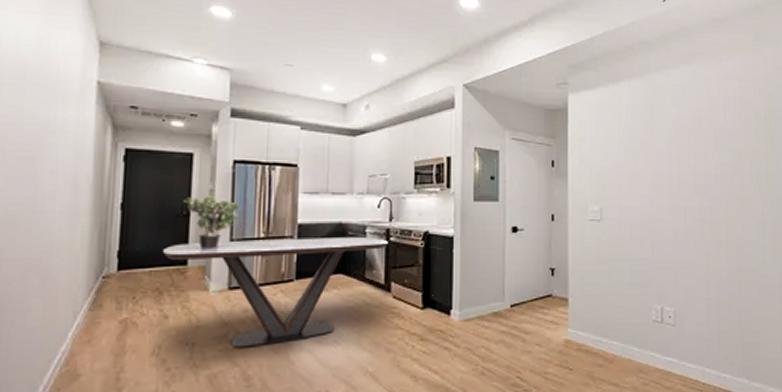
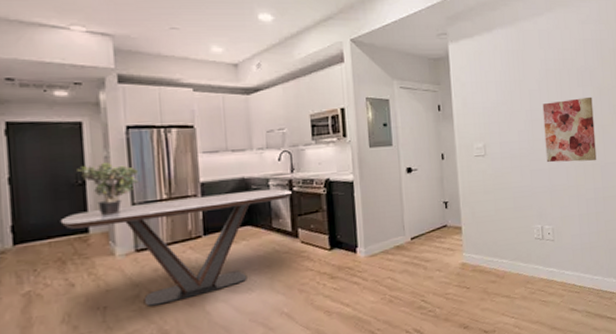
wall art: none [671,162,733,238] -> present [542,96,597,163]

